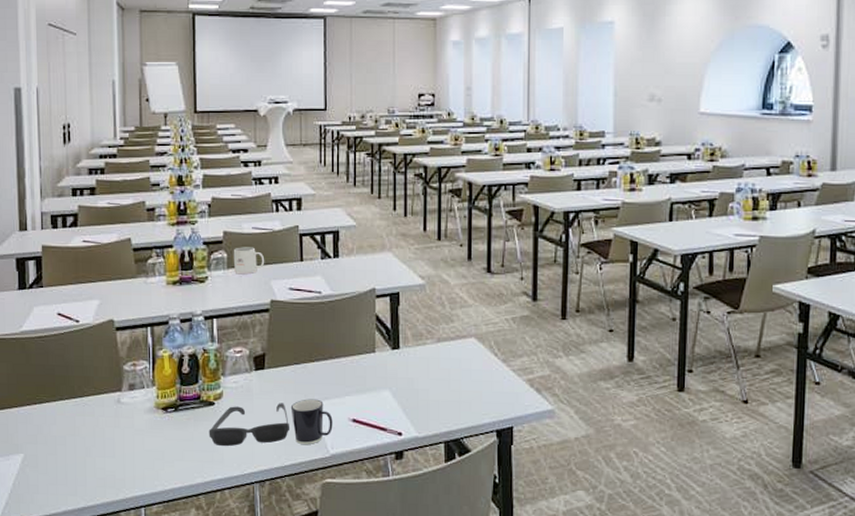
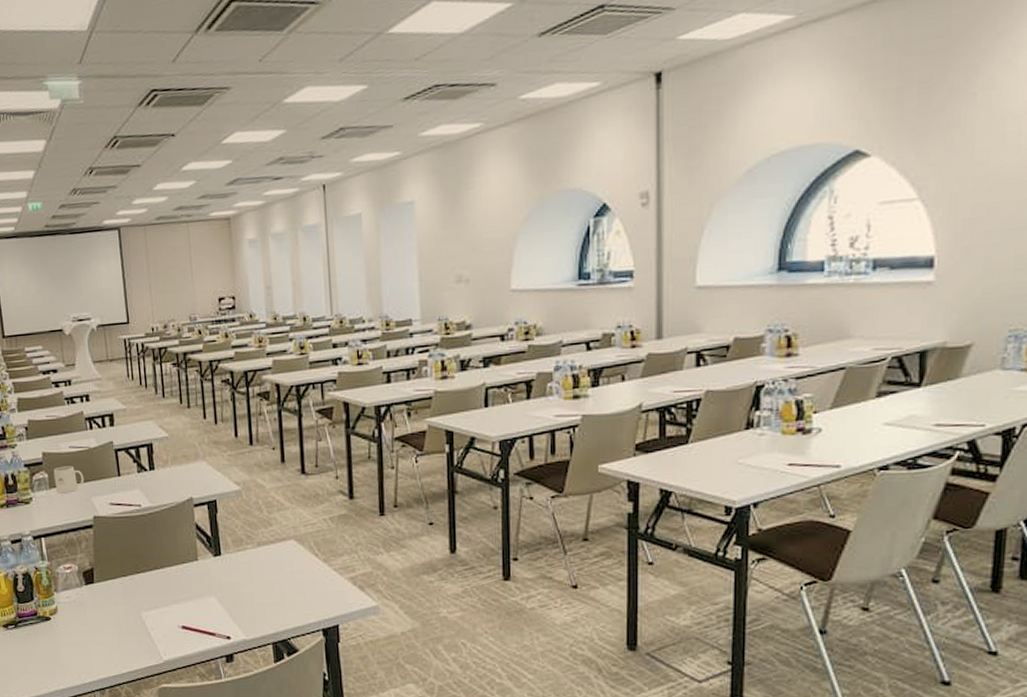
glasses: present [209,403,290,447] -> none [48,614,124,659]
mug: present [290,399,333,445] -> none [122,609,164,653]

